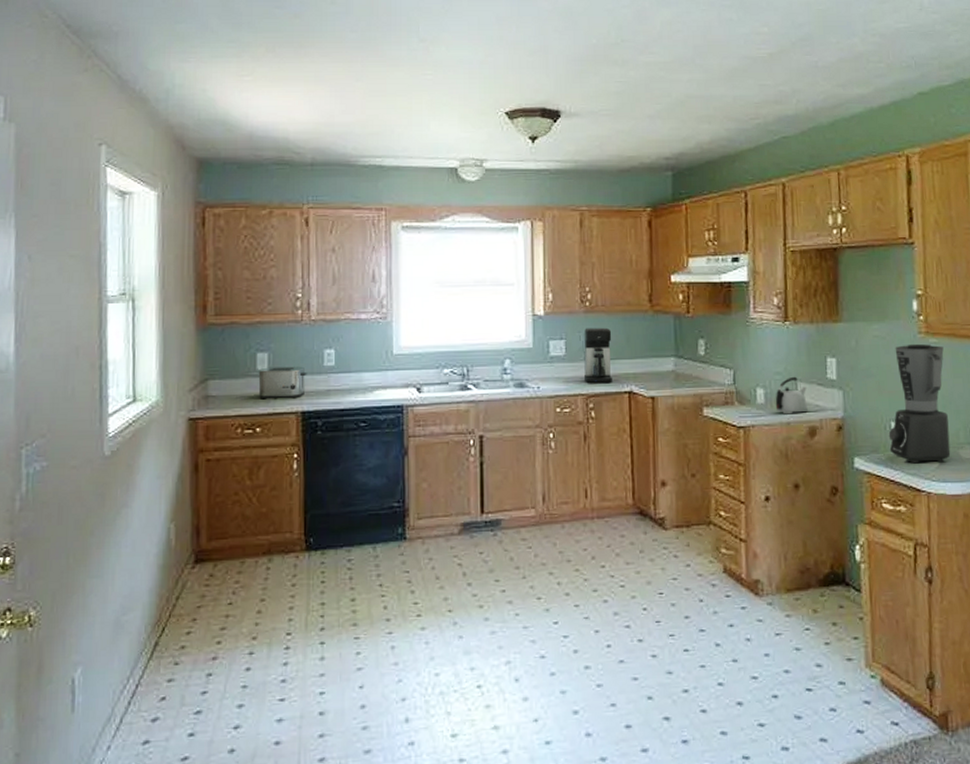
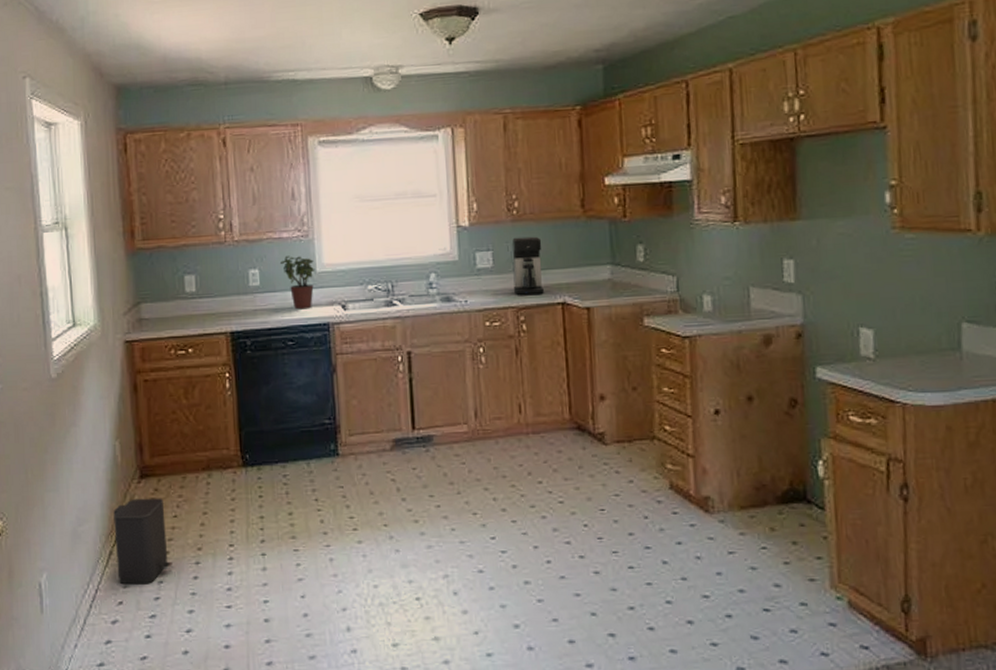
pedal bin: none [162,584,224,679] -> present [113,498,173,585]
toaster: present [258,366,307,400] -> none [187,287,234,321]
potted plant: none [356,337,391,391] -> present [279,255,314,310]
kettle: present [775,376,809,415] -> none [724,281,763,322]
blender: present [888,343,951,464] -> none [856,240,931,372]

